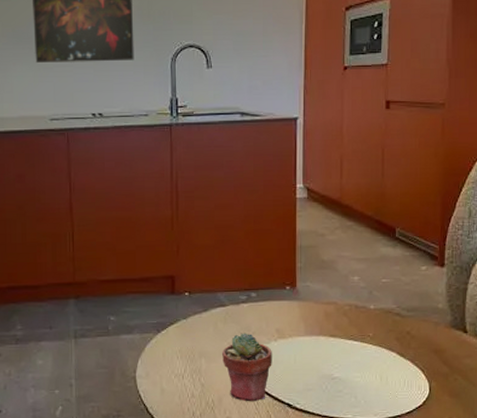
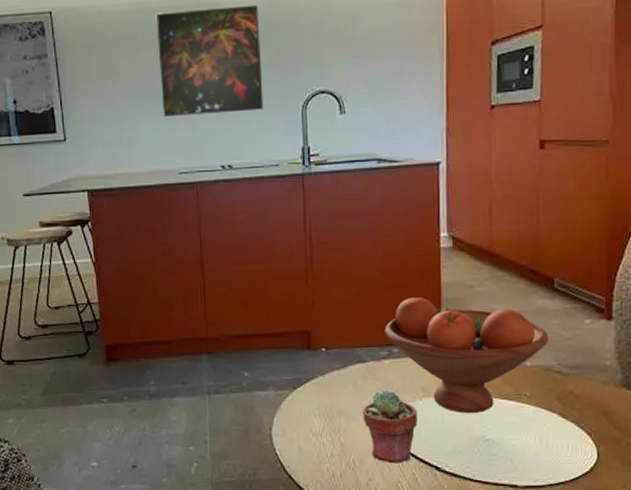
fruit bowl: none [244,245,391,354] -> present [384,297,550,414]

